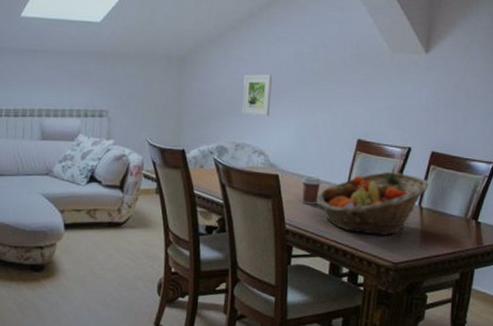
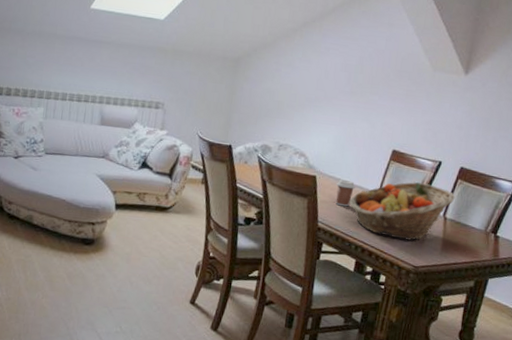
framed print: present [242,74,272,116] -> none [287,81,319,121]

